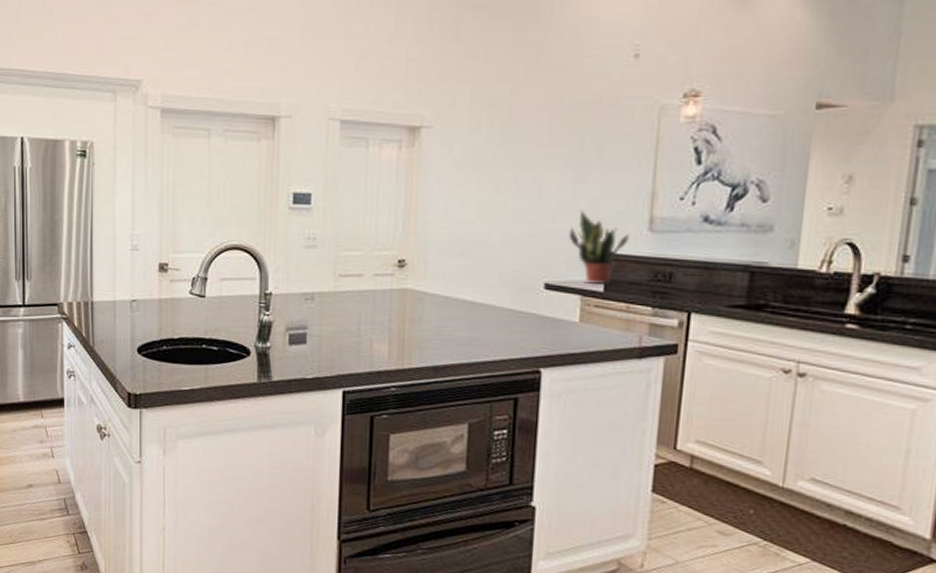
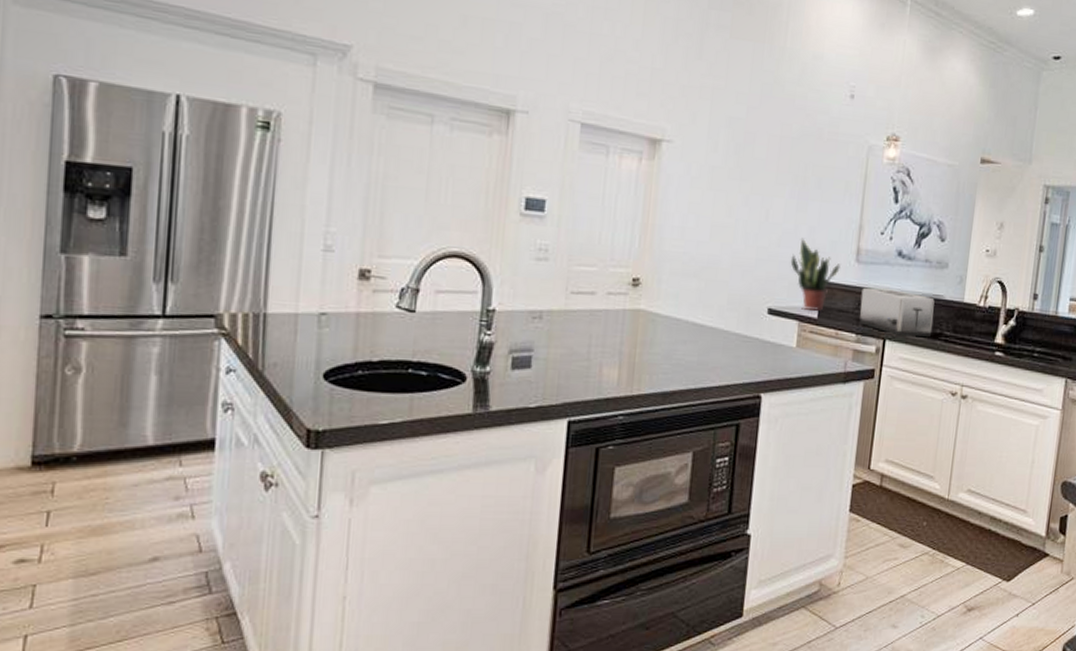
toaster: none [656,257,756,310] -> present [859,287,935,338]

